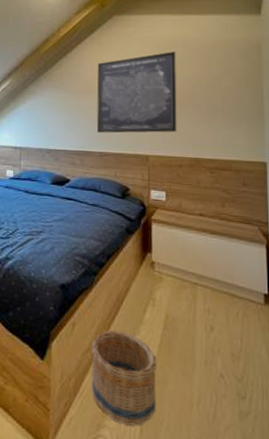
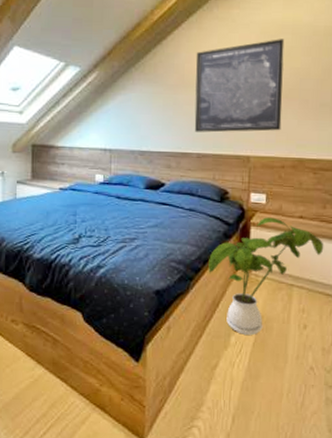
basket: present [91,330,157,426] -> none [186,332,250,416]
house plant: none [112,214,226,336] -> present [208,217,324,335]

